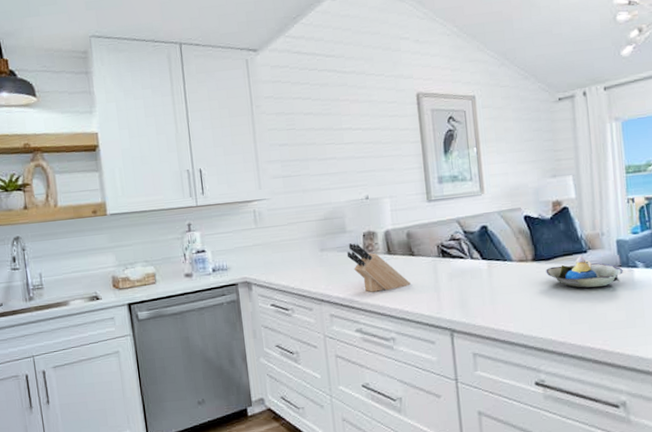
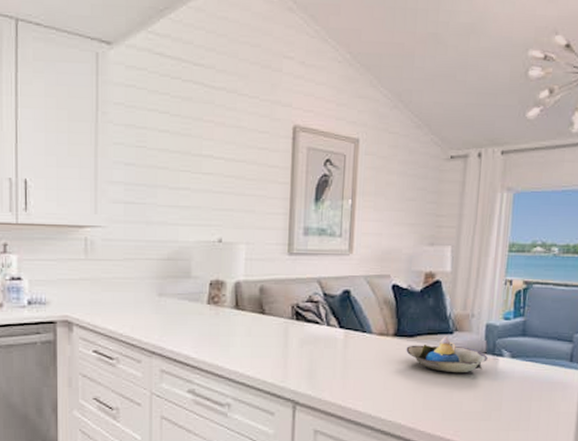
knife block: present [347,243,410,292] -> none [188,291,256,350]

